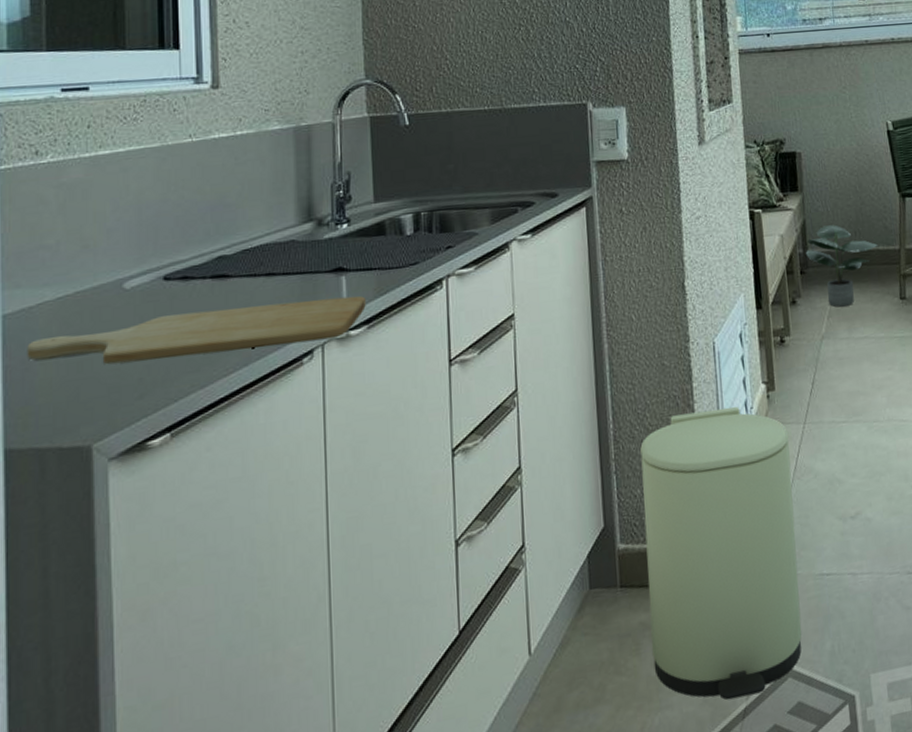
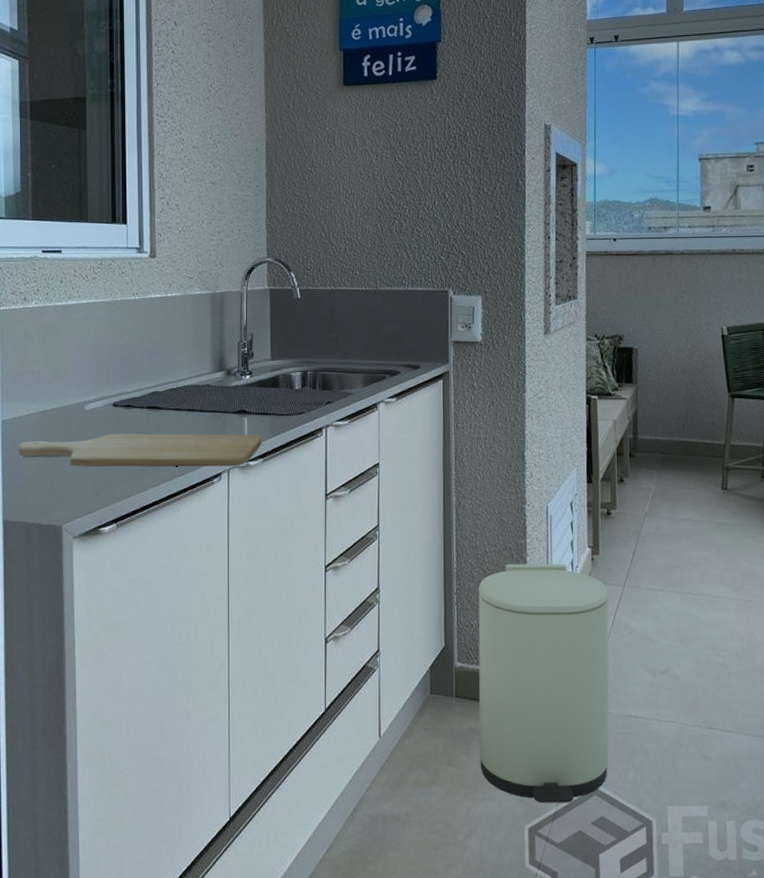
potted plant: present [806,224,878,307] -> none [636,416,704,490]

